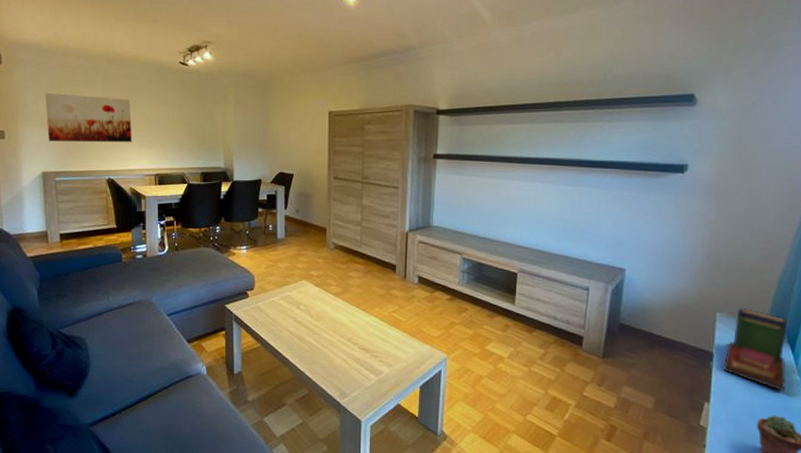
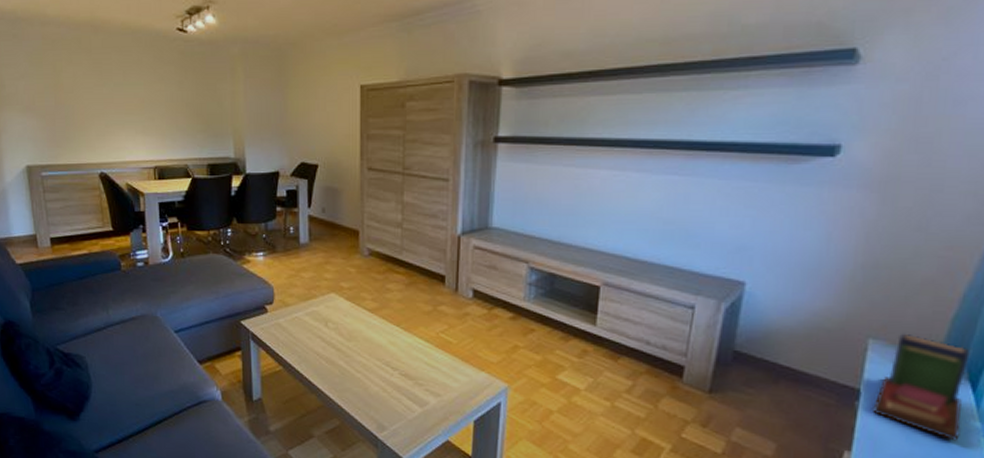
wall art: present [45,92,133,143] -> none [24,70,126,130]

